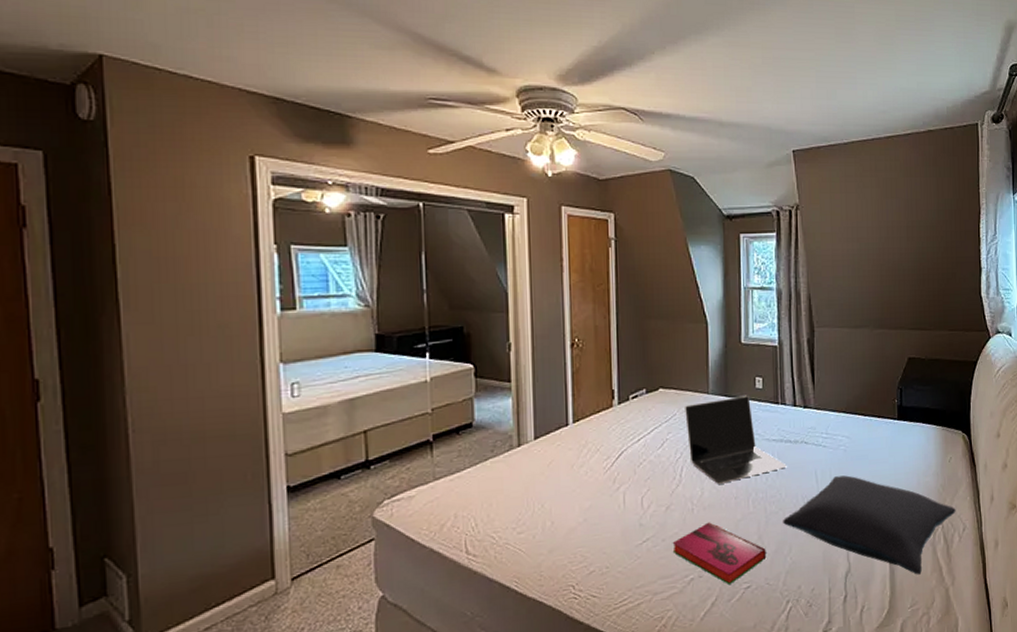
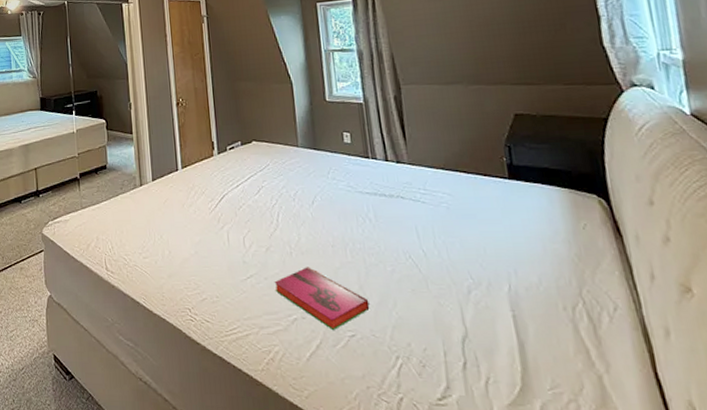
laptop: present [685,395,787,484] -> none [277,149,383,231]
pillow: present [783,475,956,575] -> none [384,234,601,354]

